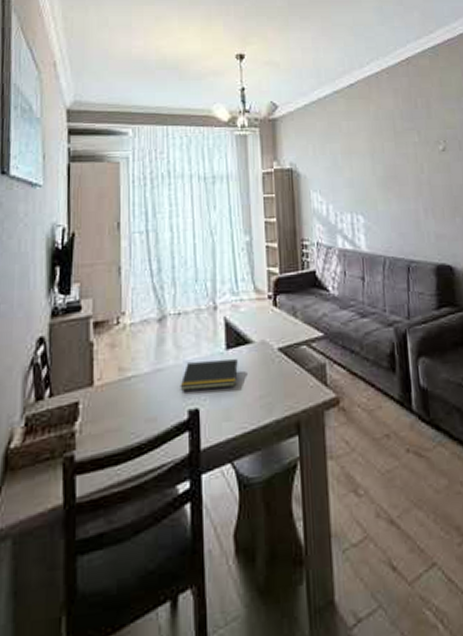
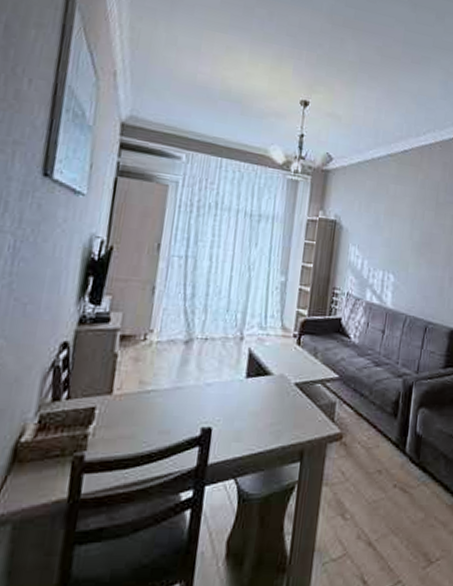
notepad: present [180,359,238,390] -> none [196,385,255,411]

